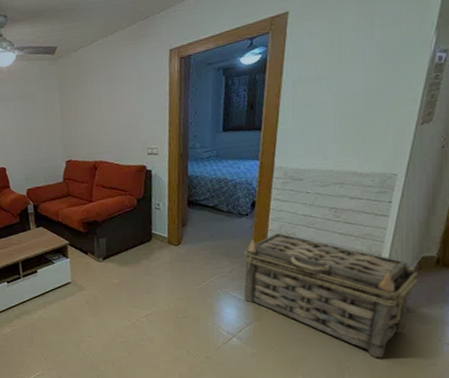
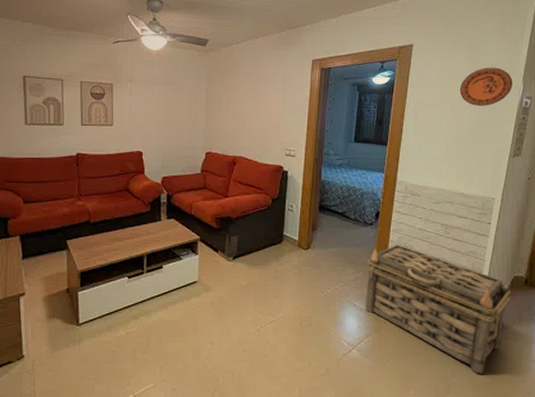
decorative plate: none [349,20,421,71] -> present [459,67,513,106]

